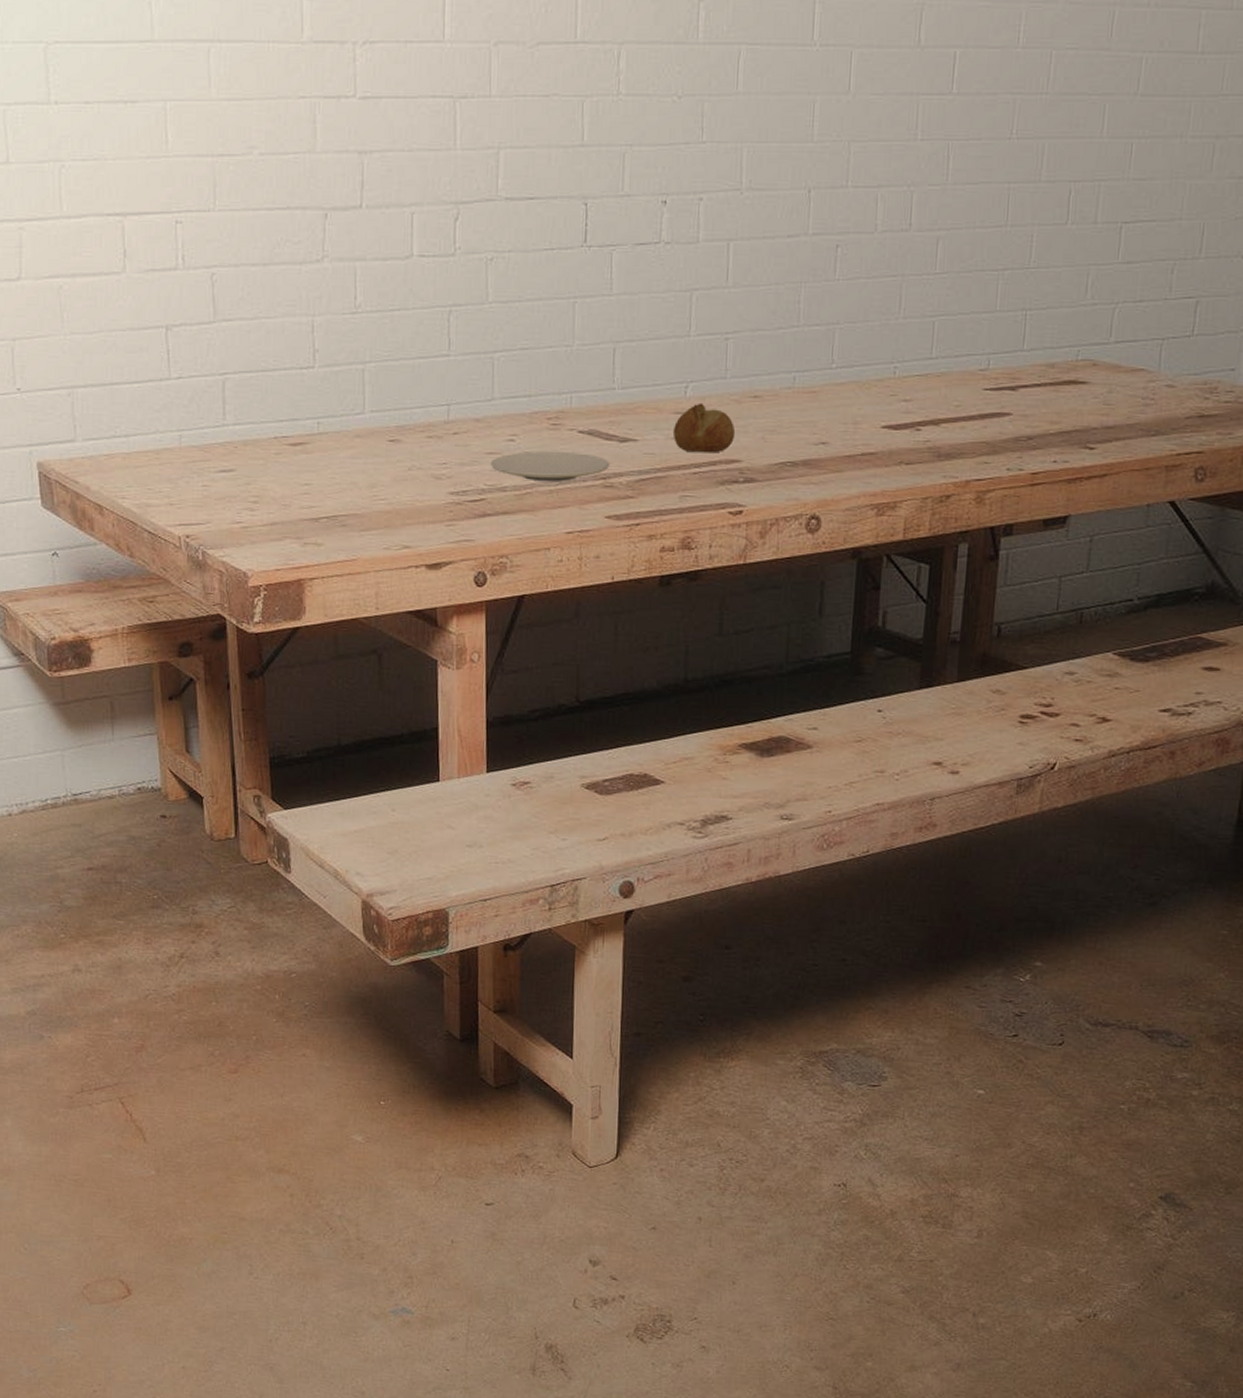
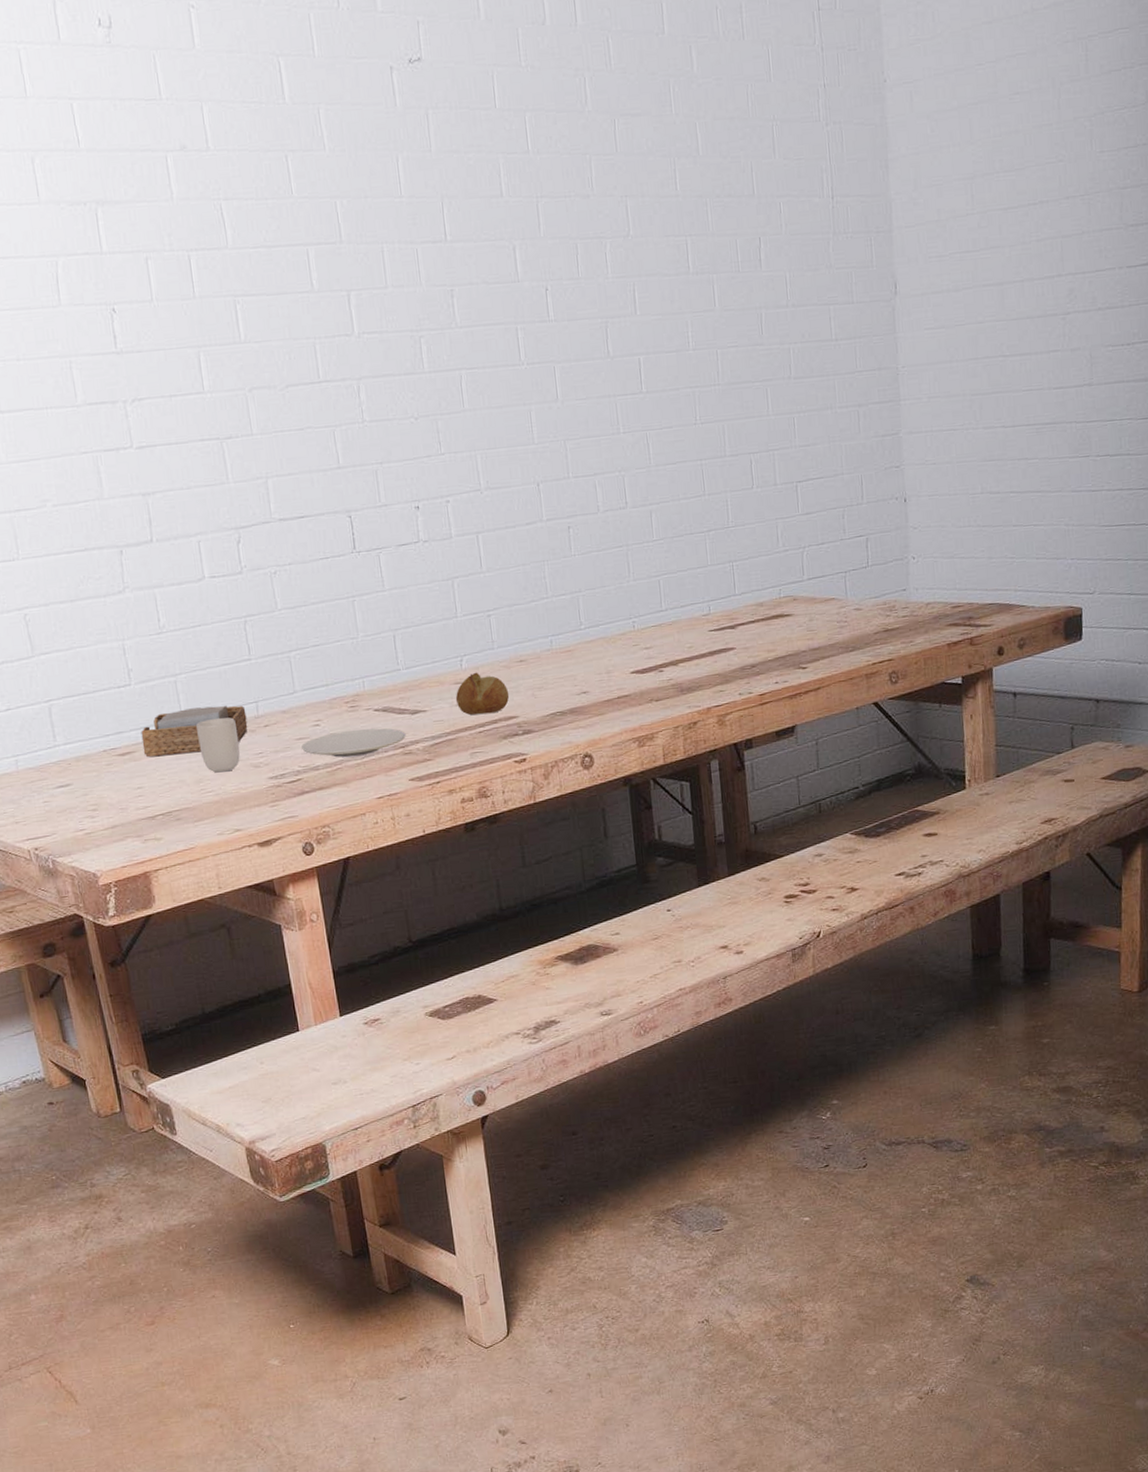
napkin holder: none [317,402,436,453] -> present [141,705,248,758]
cup: none [377,418,423,480] -> present [195,717,241,773]

